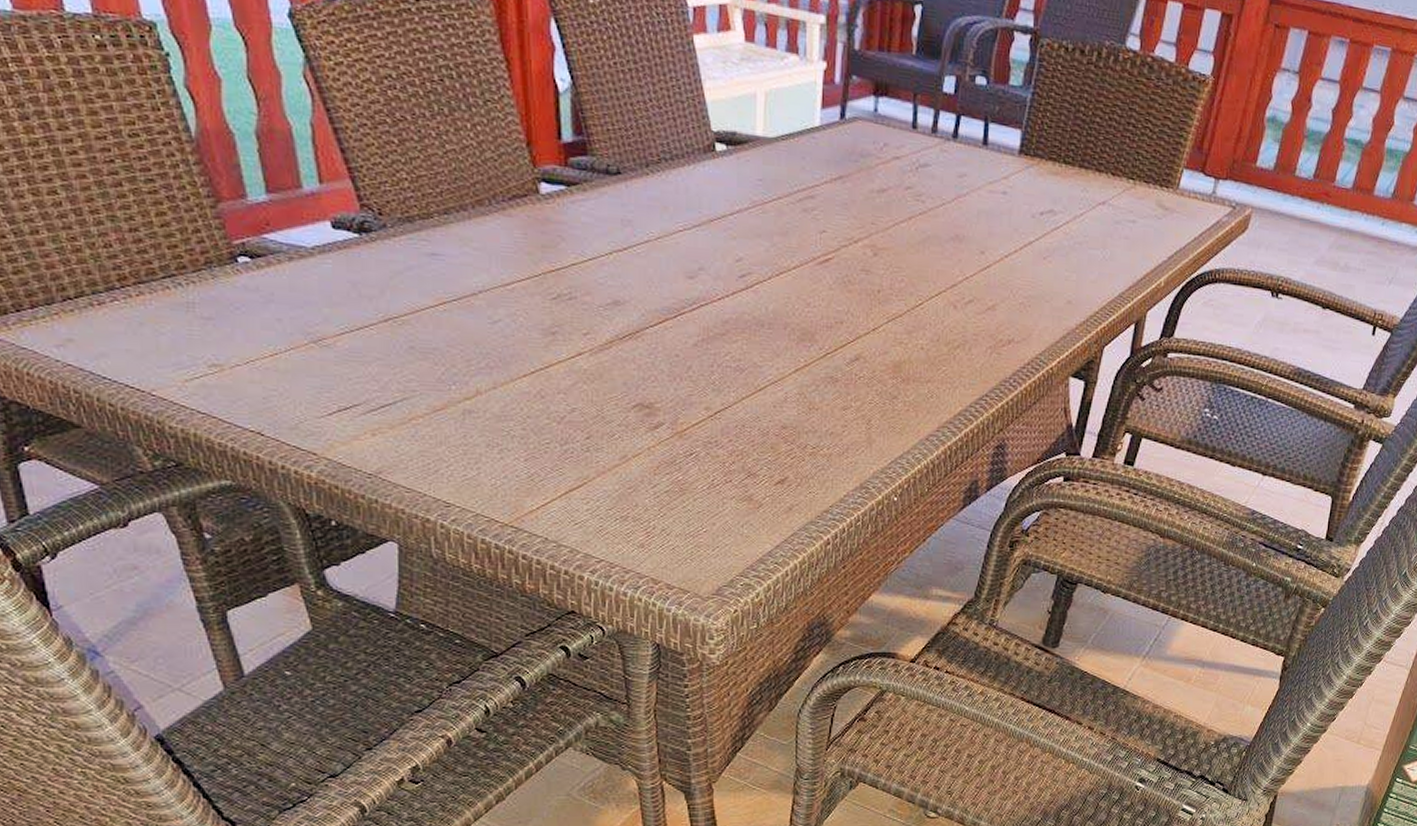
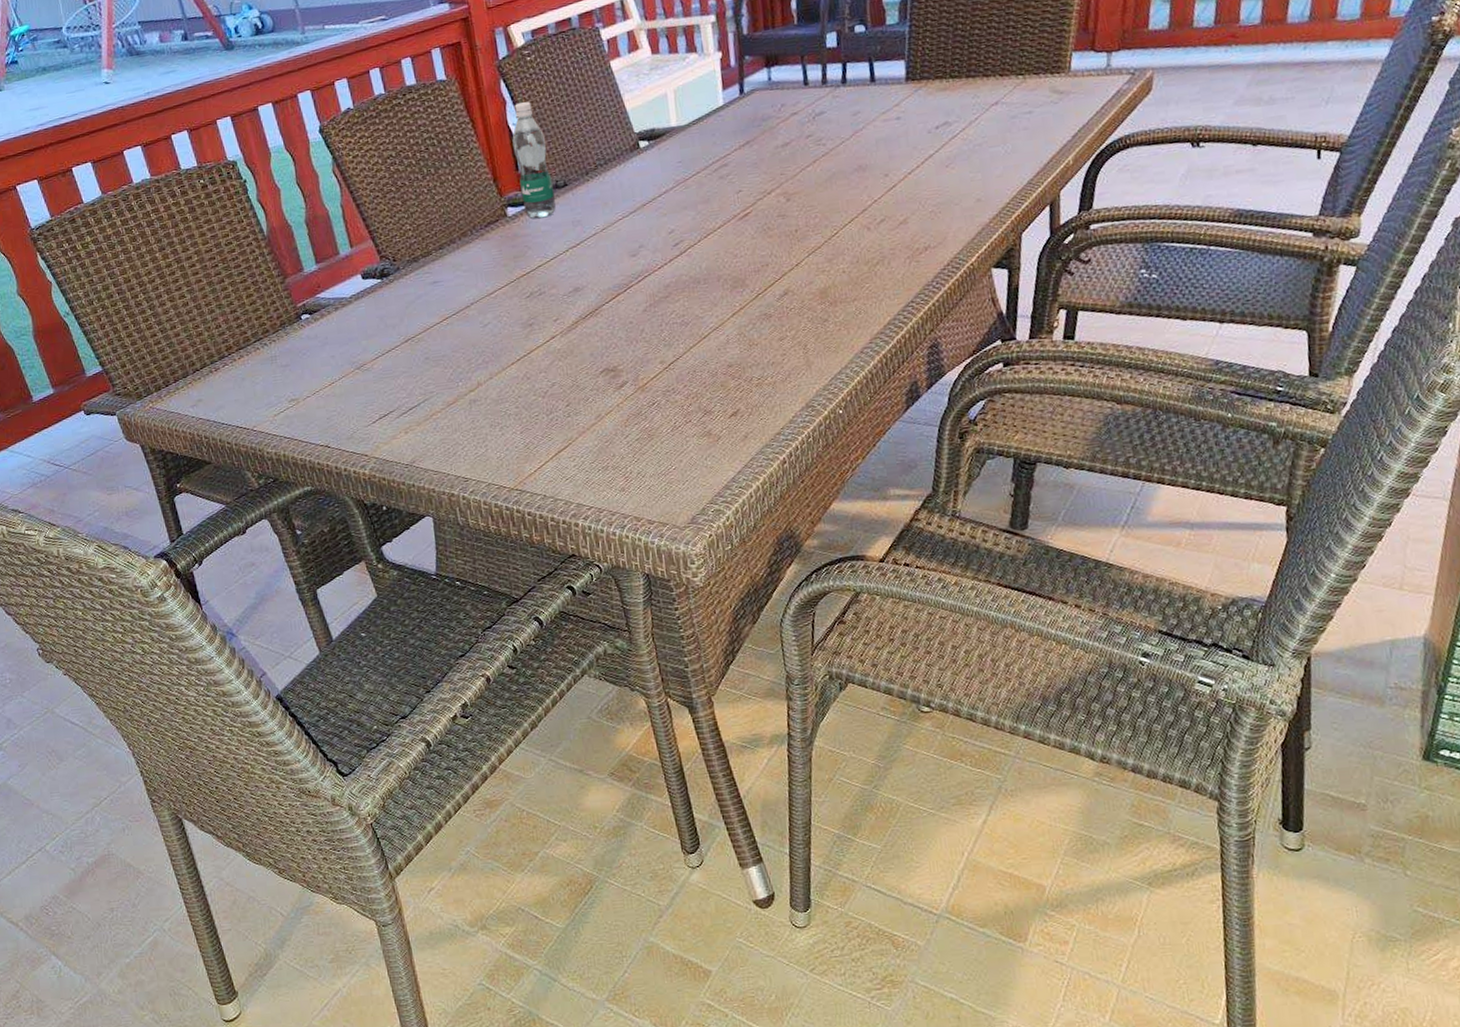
bottle: none [557,54,603,207] -> present [512,102,556,219]

